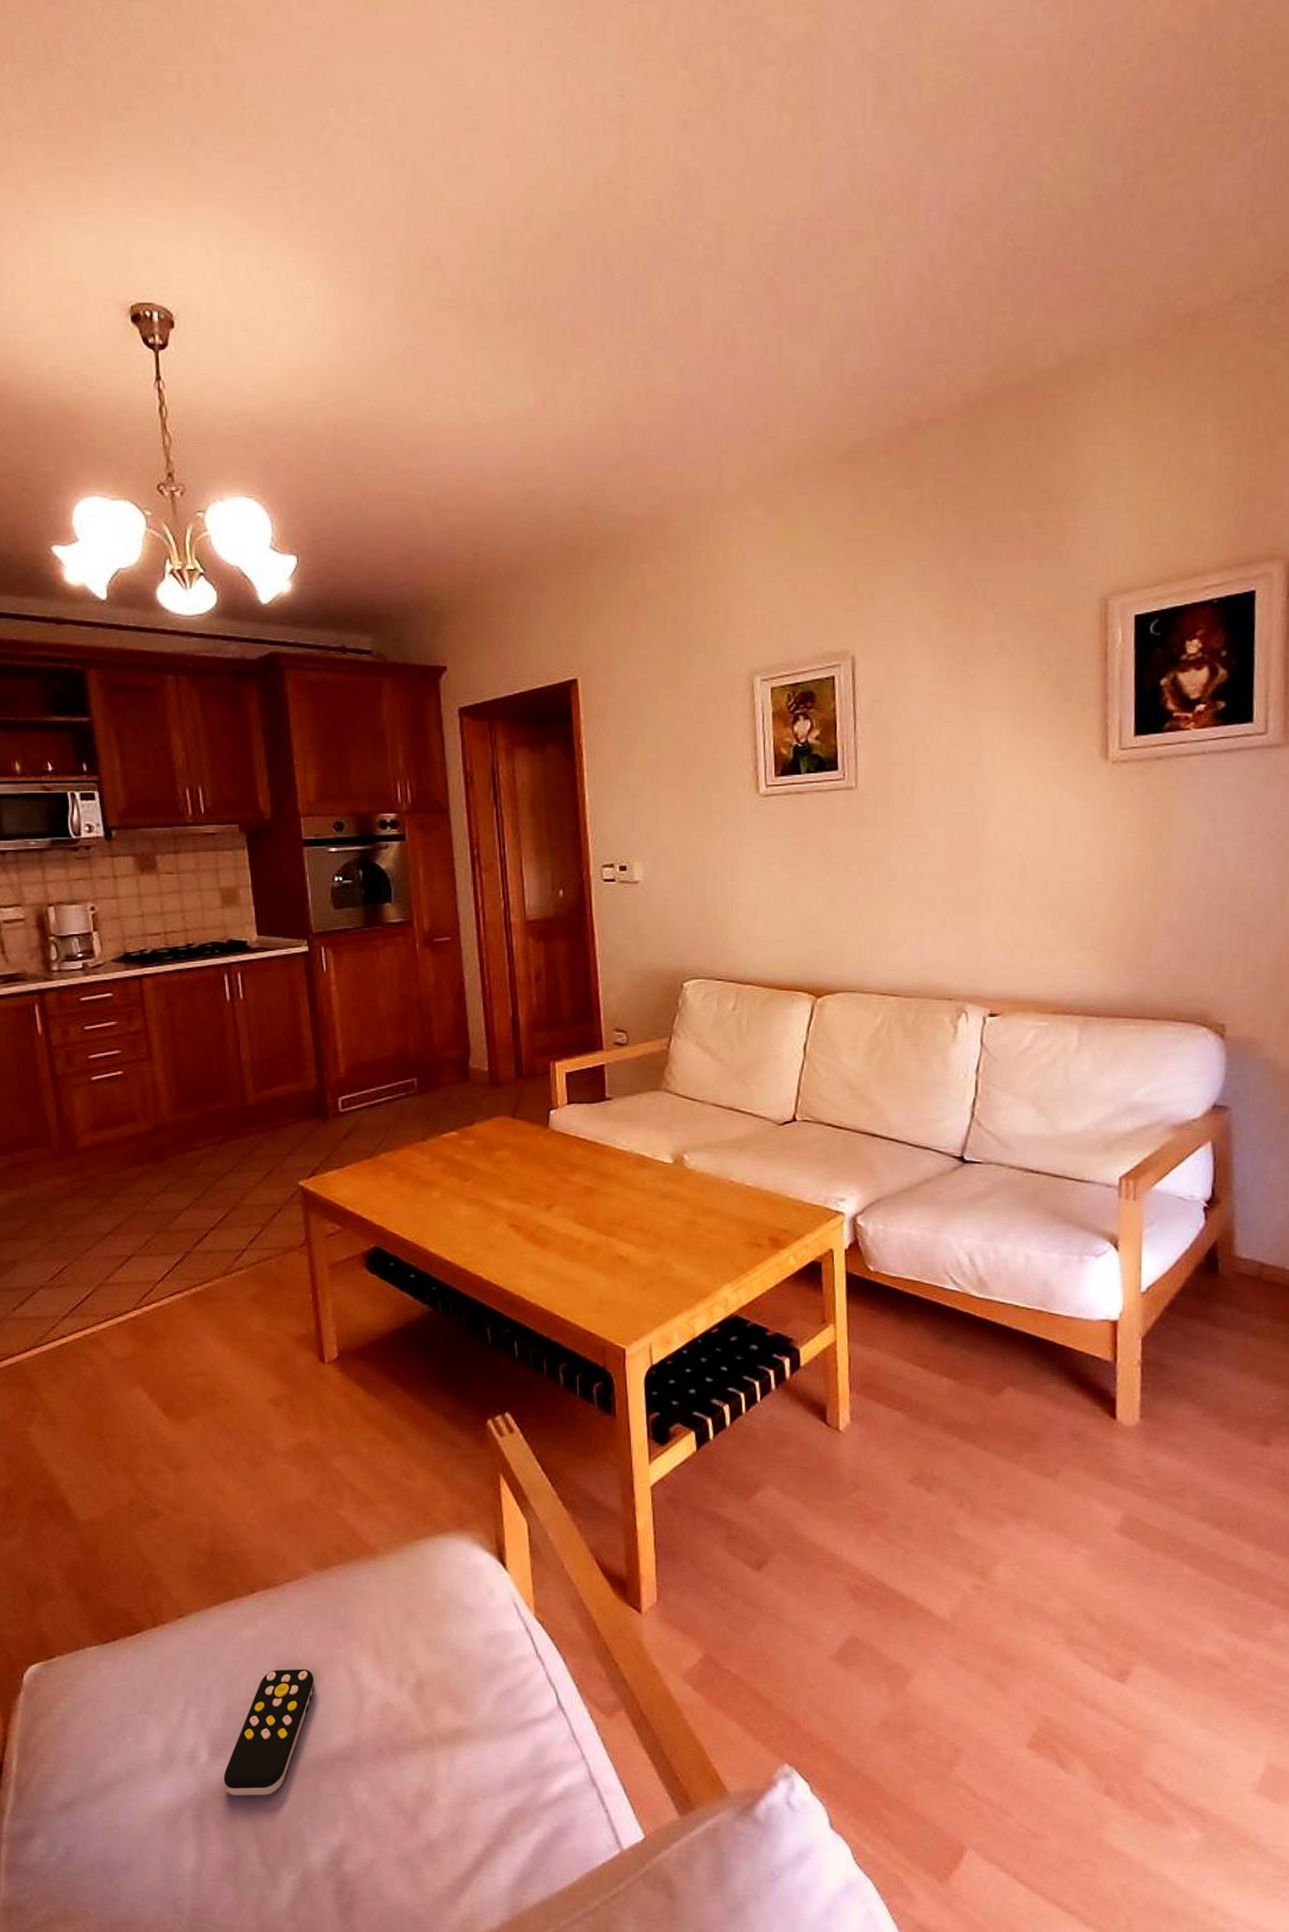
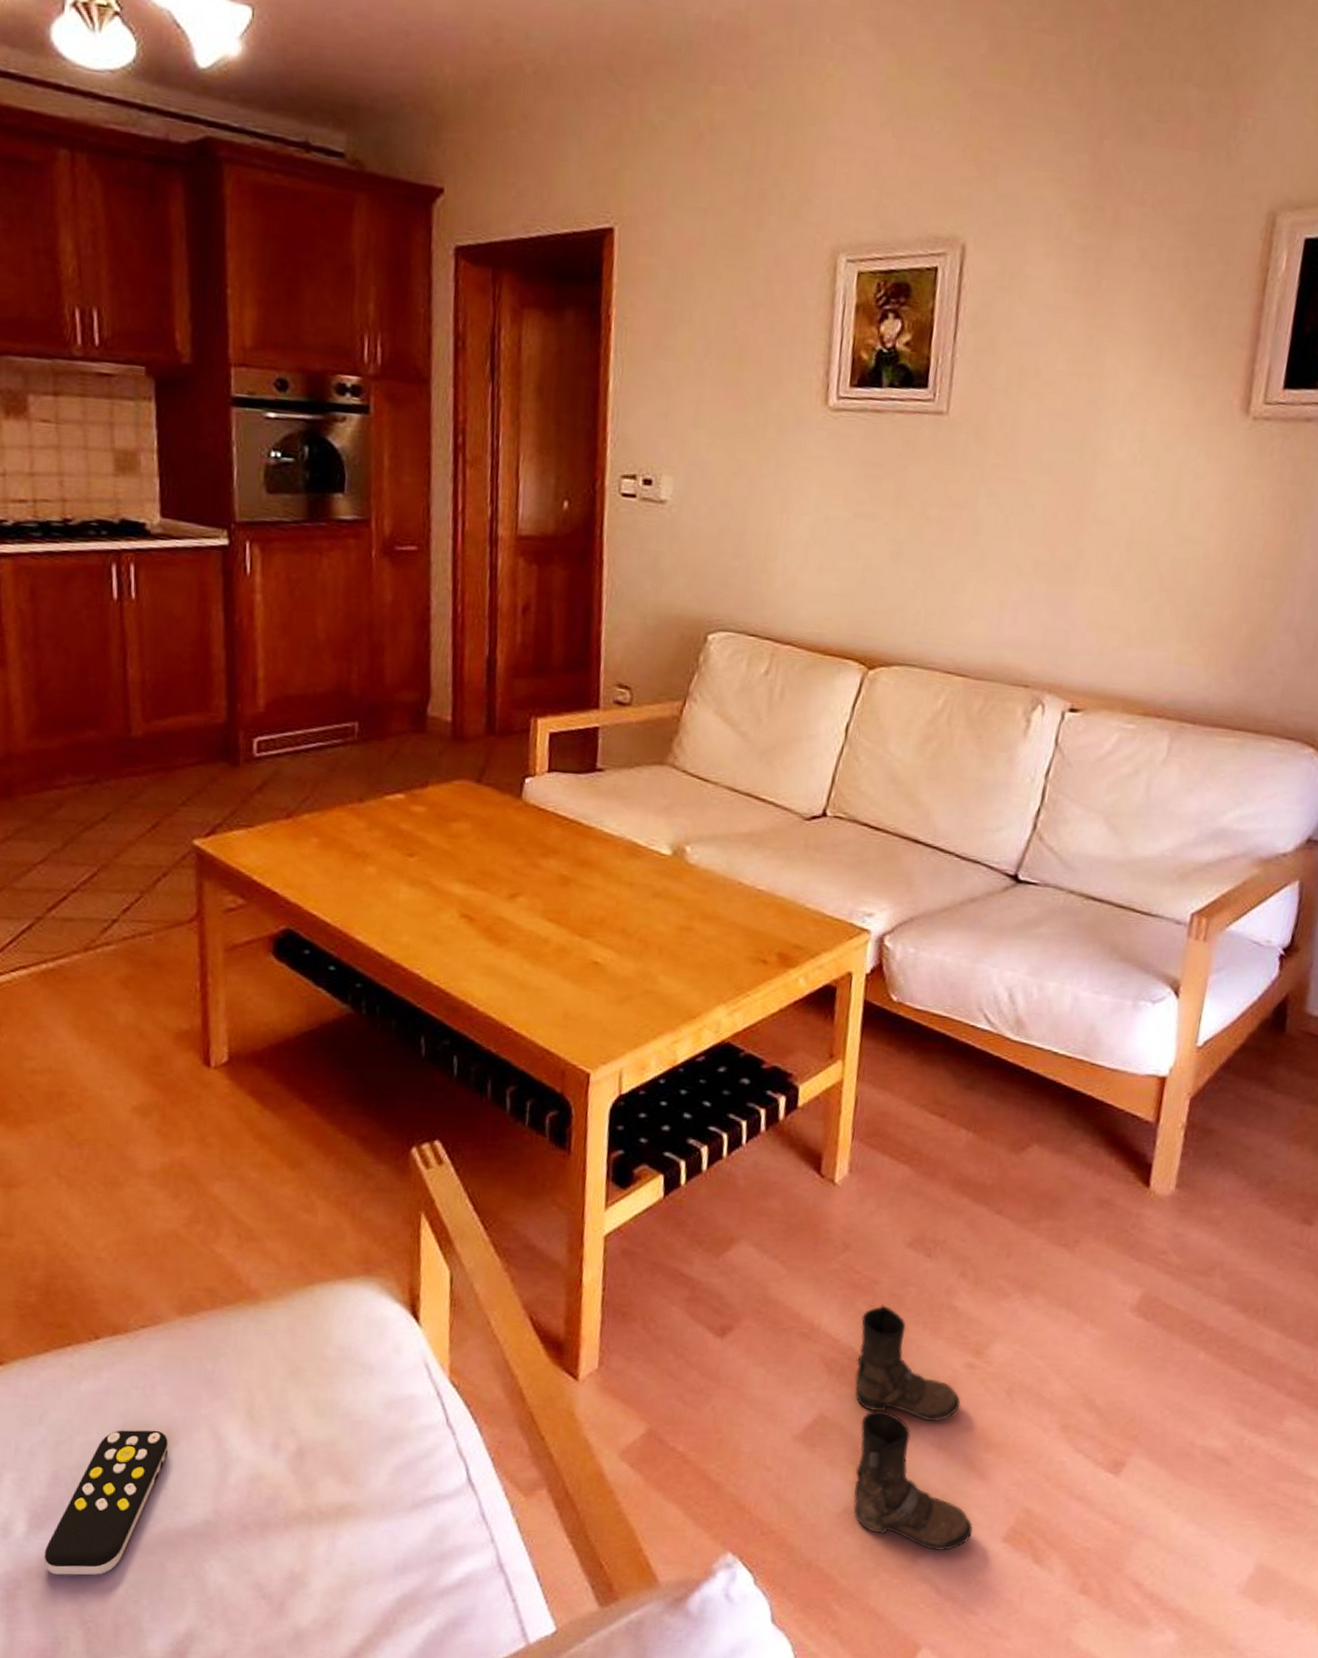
boots: none [877,1536,999,1757] -> present [853,1305,973,1550]

